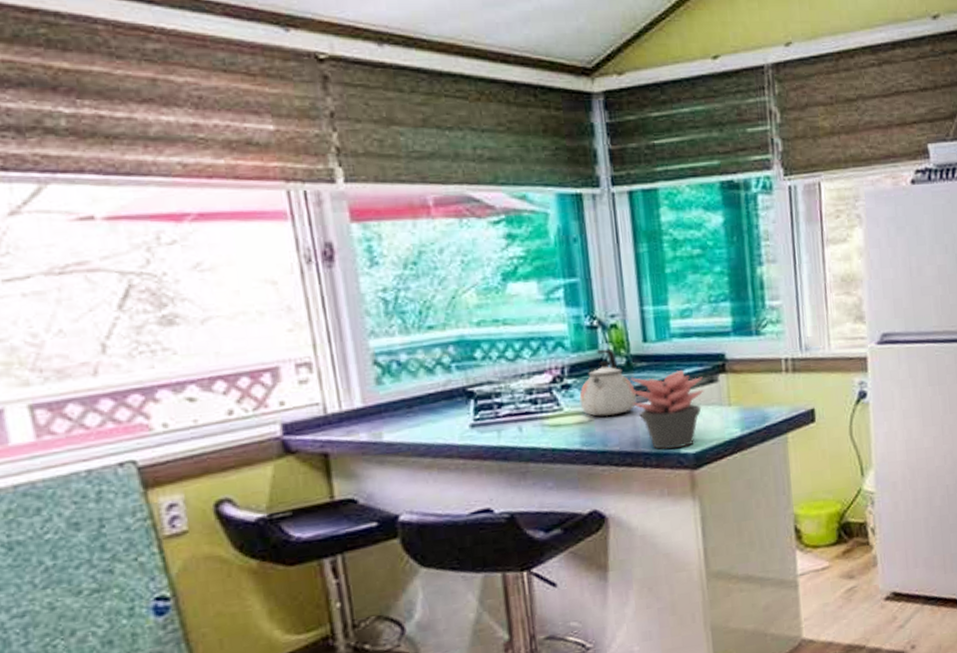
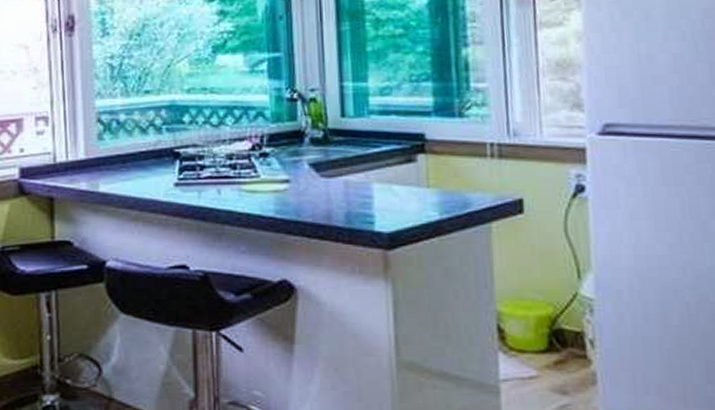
kettle: present [579,349,637,417] -> none [276,121,332,188]
succulent plant: present [630,370,704,449] -> none [326,147,401,225]

